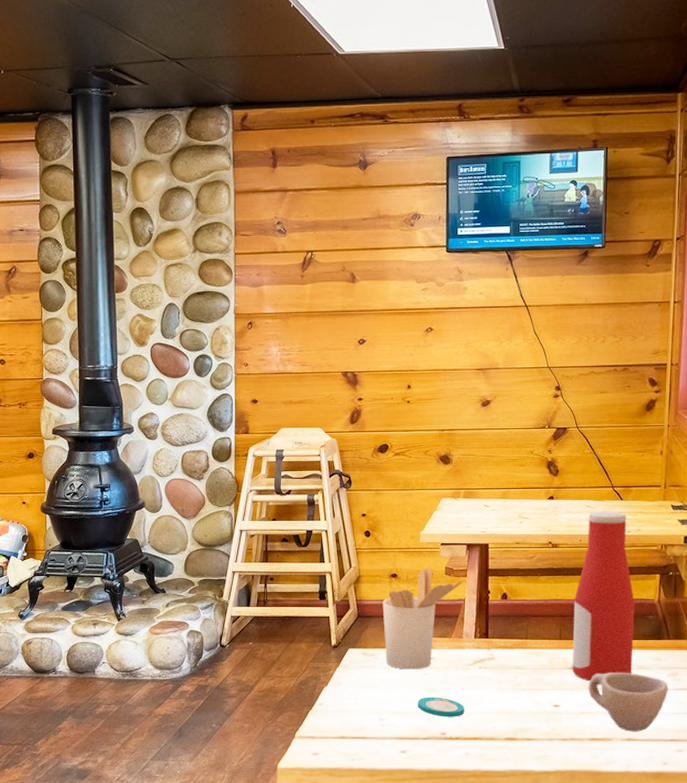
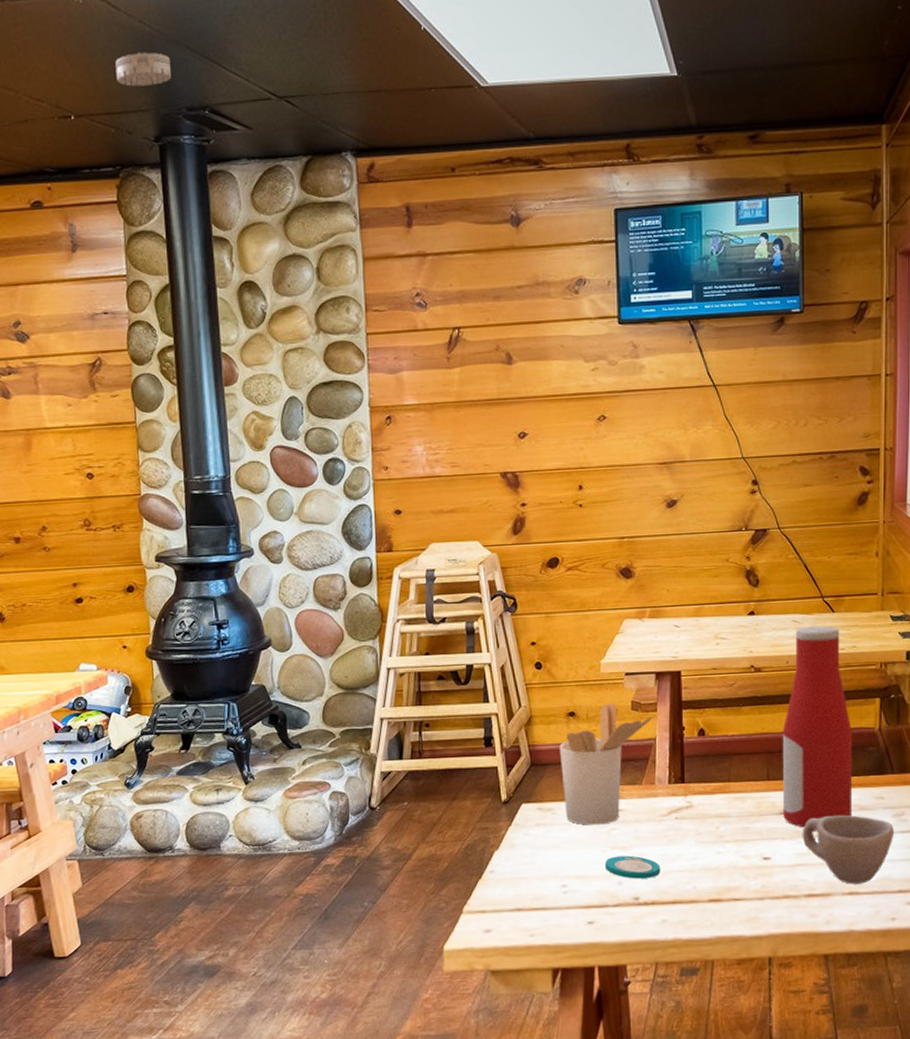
smoke detector: none [39,20,84,48] -> present [115,52,171,87]

